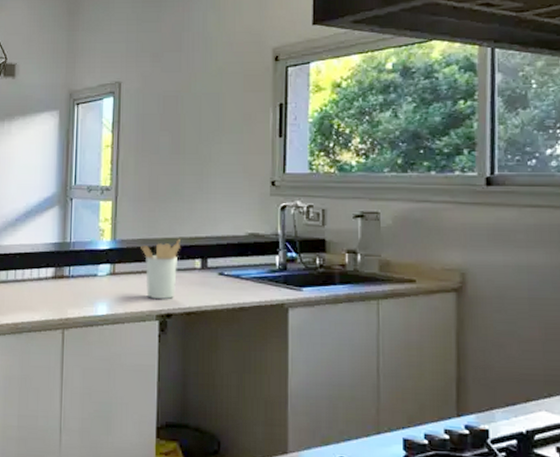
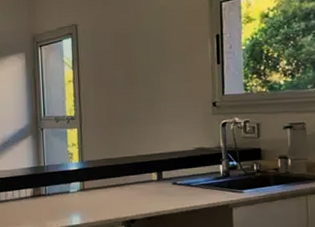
utensil holder: present [141,239,180,300] -> none [105,157,138,209]

